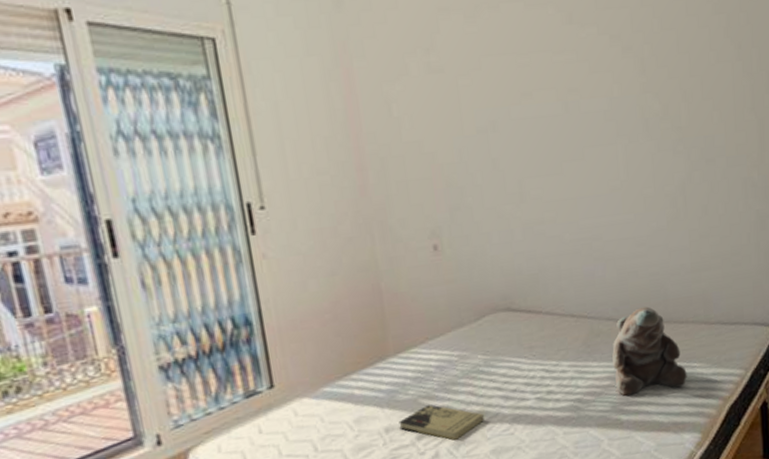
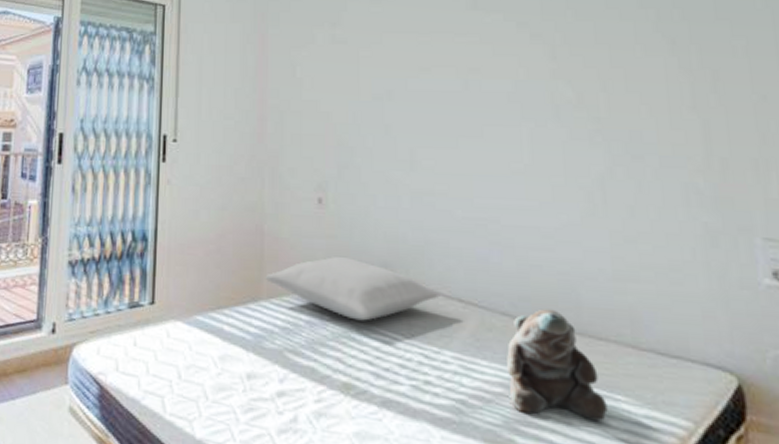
pillow: none [389,297,555,355] -> present [265,256,440,321]
book: present [399,404,484,441] -> none [261,360,350,408]

